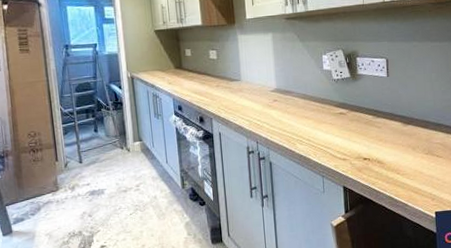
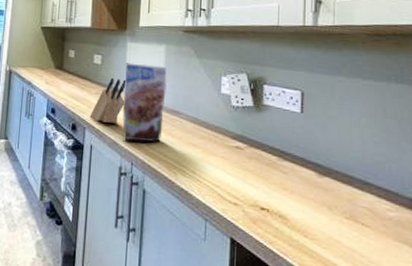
knife block: none [214,69,243,111] -> present [89,77,126,123]
granola pouch: none [238,53,279,124] -> present [122,63,167,142]

